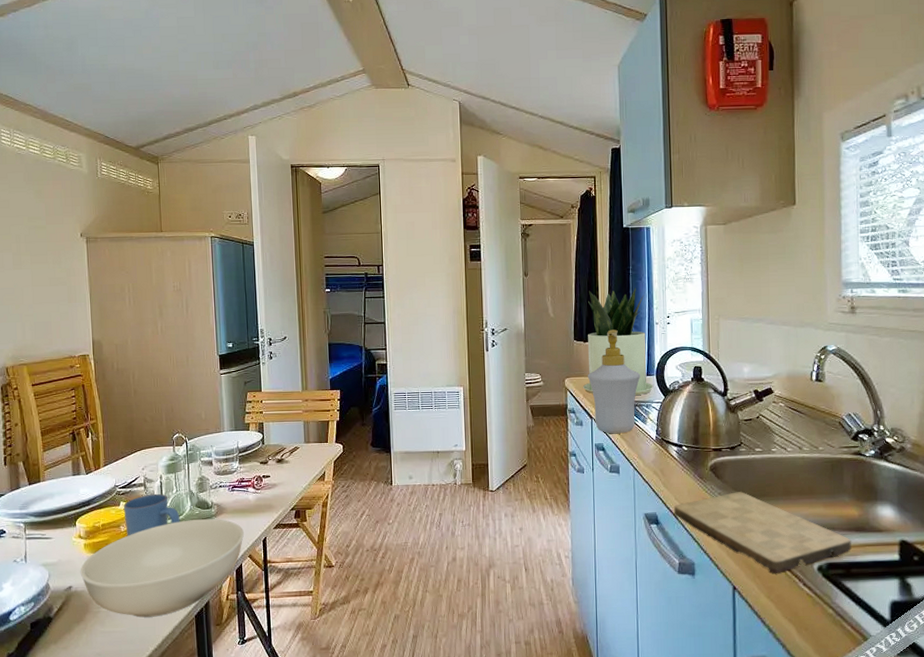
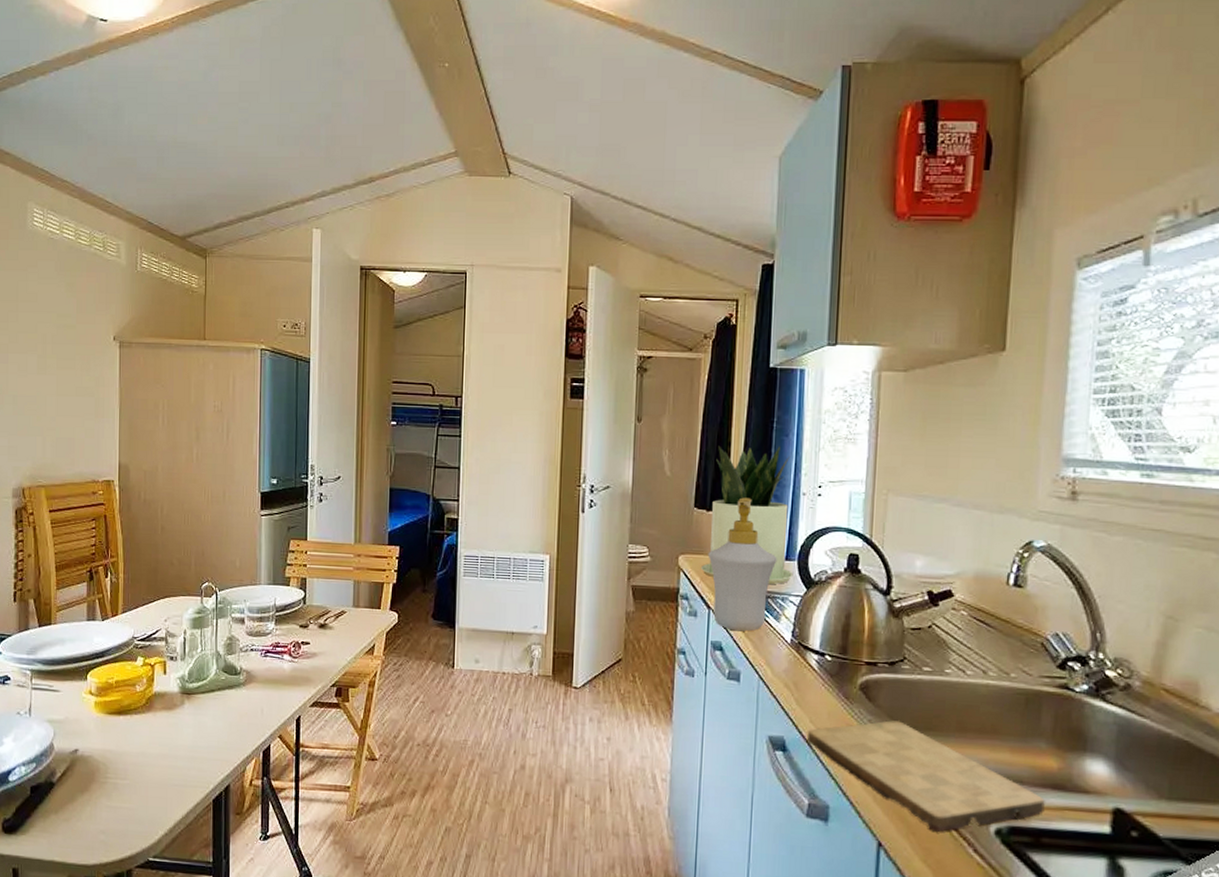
bowl: present [80,519,244,618] -> none [88,686,275,796]
mug: present [123,493,180,536] -> none [140,651,204,698]

